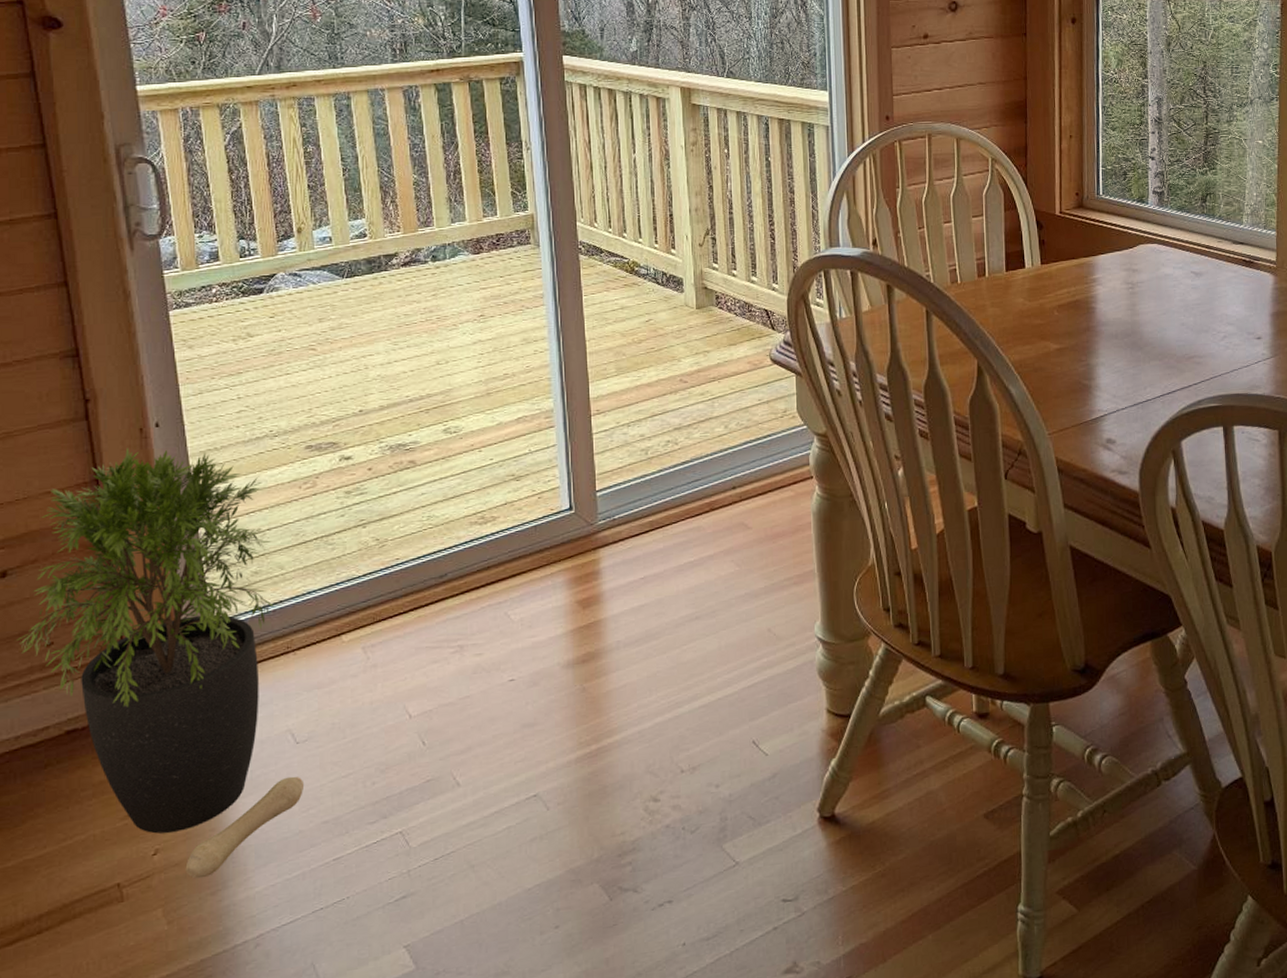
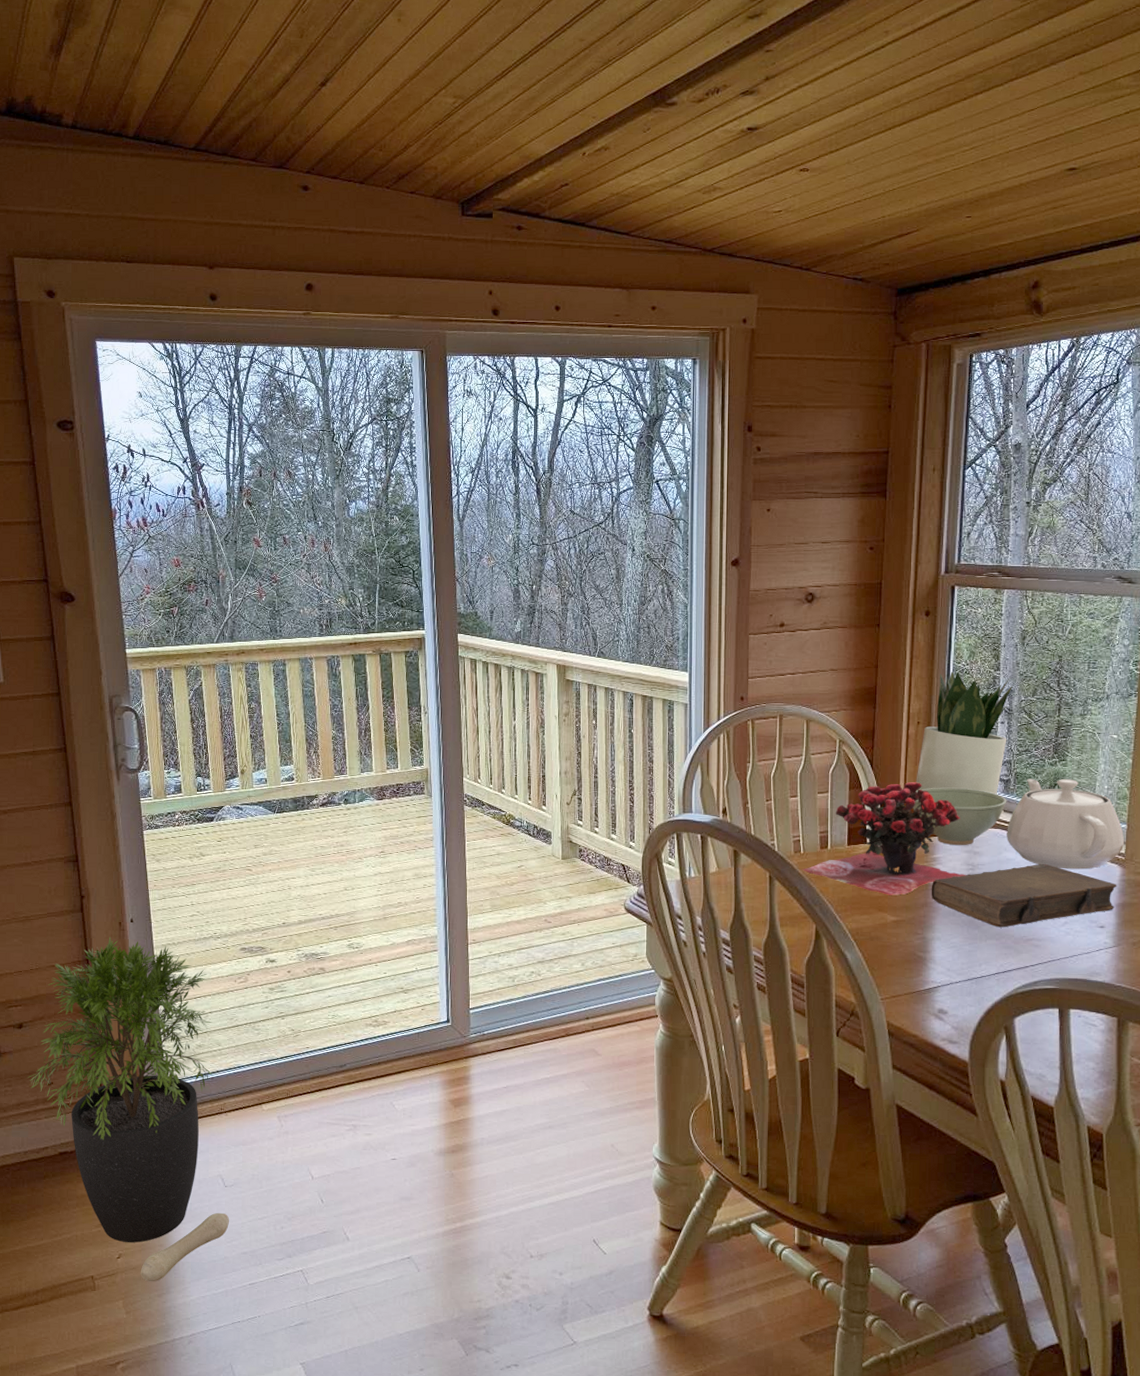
flower arrangement: none [960,199,1126,322] -> present [802,782,966,895]
bowl: none [1070,203,1162,265] -> present [913,787,1007,846]
planter: none [1071,81,1162,228] -> present [916,671,1014,814]
book: none [1092,276,1271,347] -> present [931,863,1117,928]
teapot: none [1163,188,1275,281] -> present [1007,778,1124,870]

